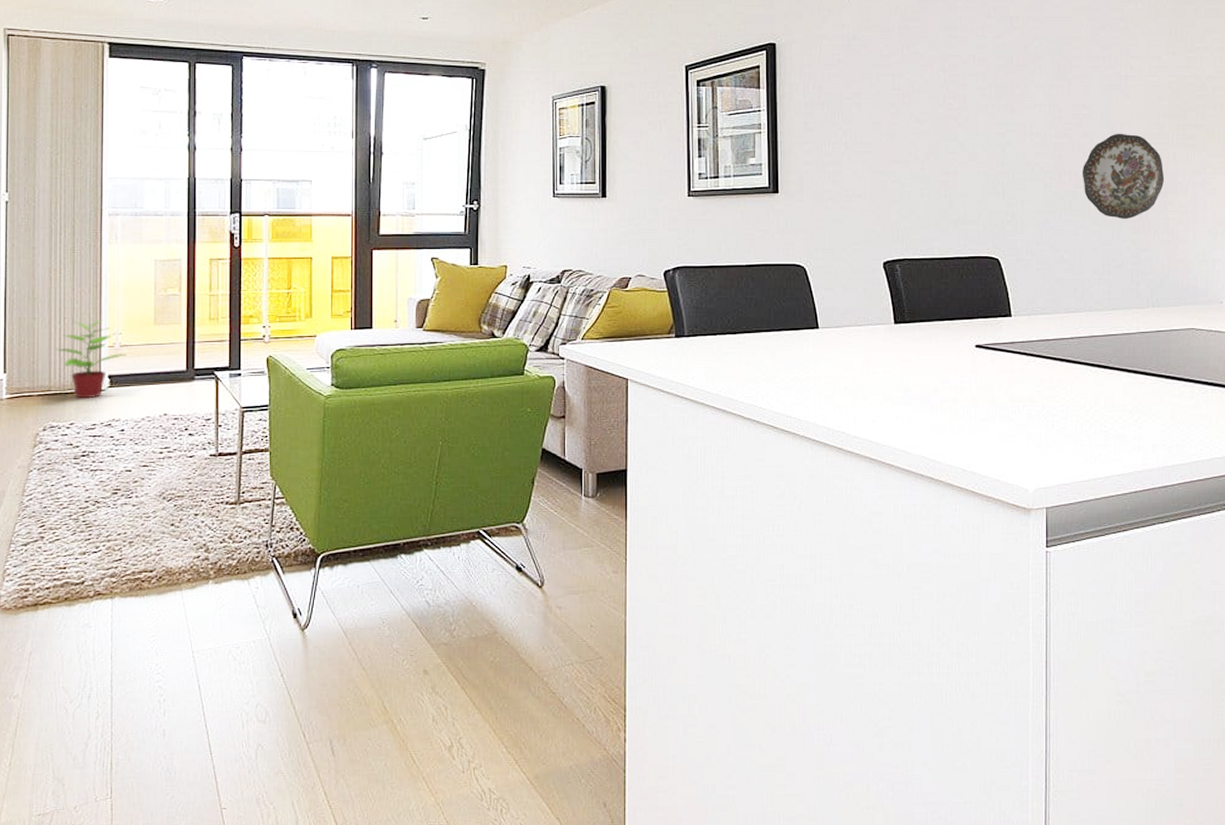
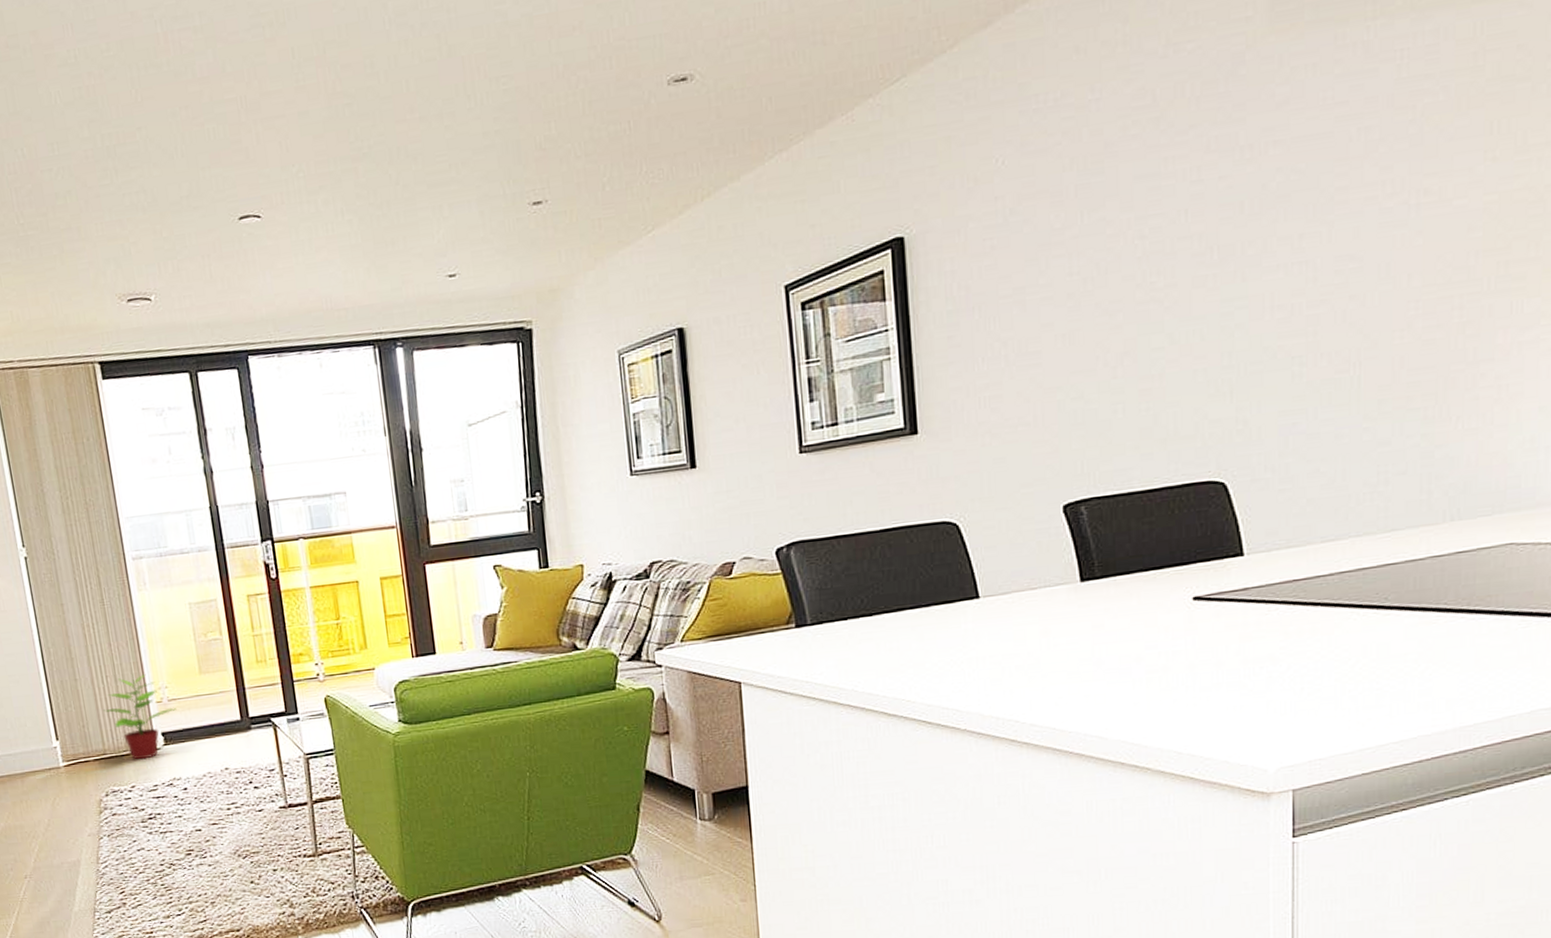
decorative plate: present [1083,133,1165,219] -> none [1349,287,1475,408]

